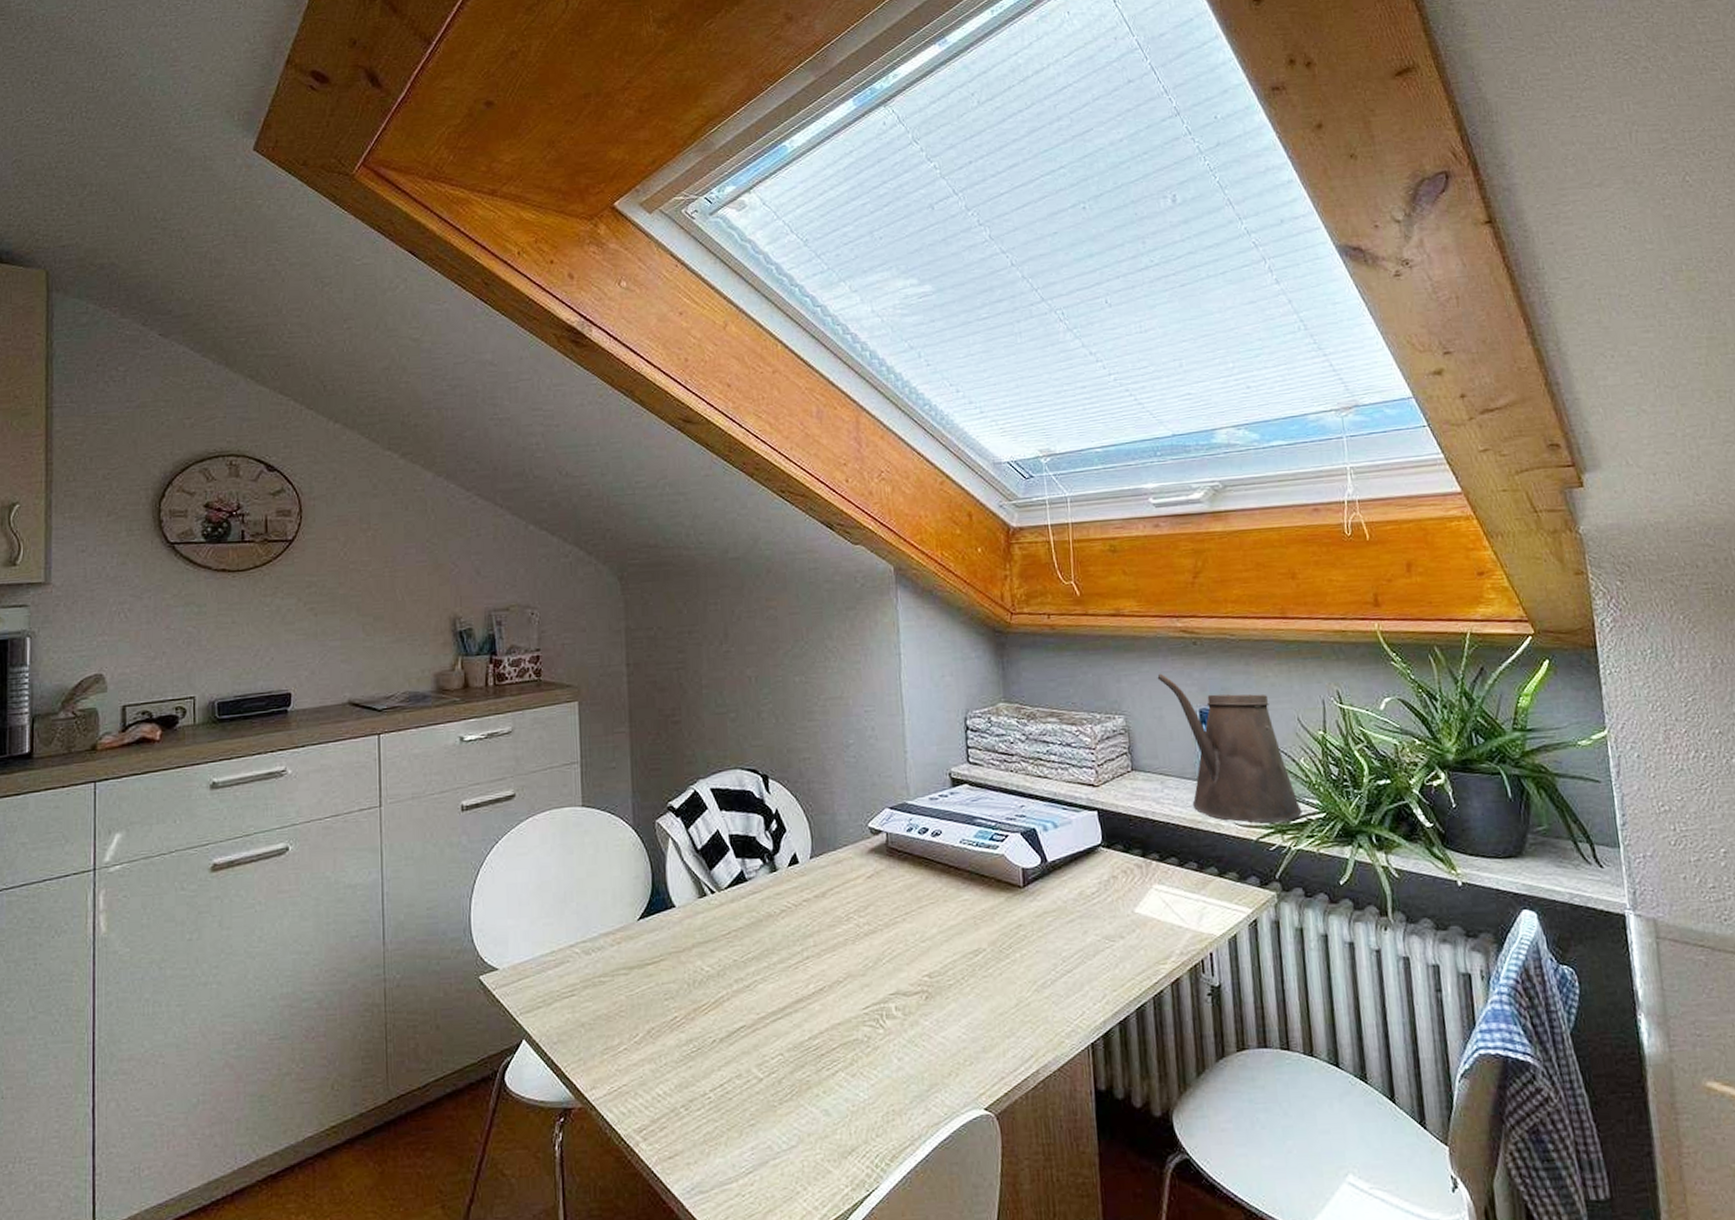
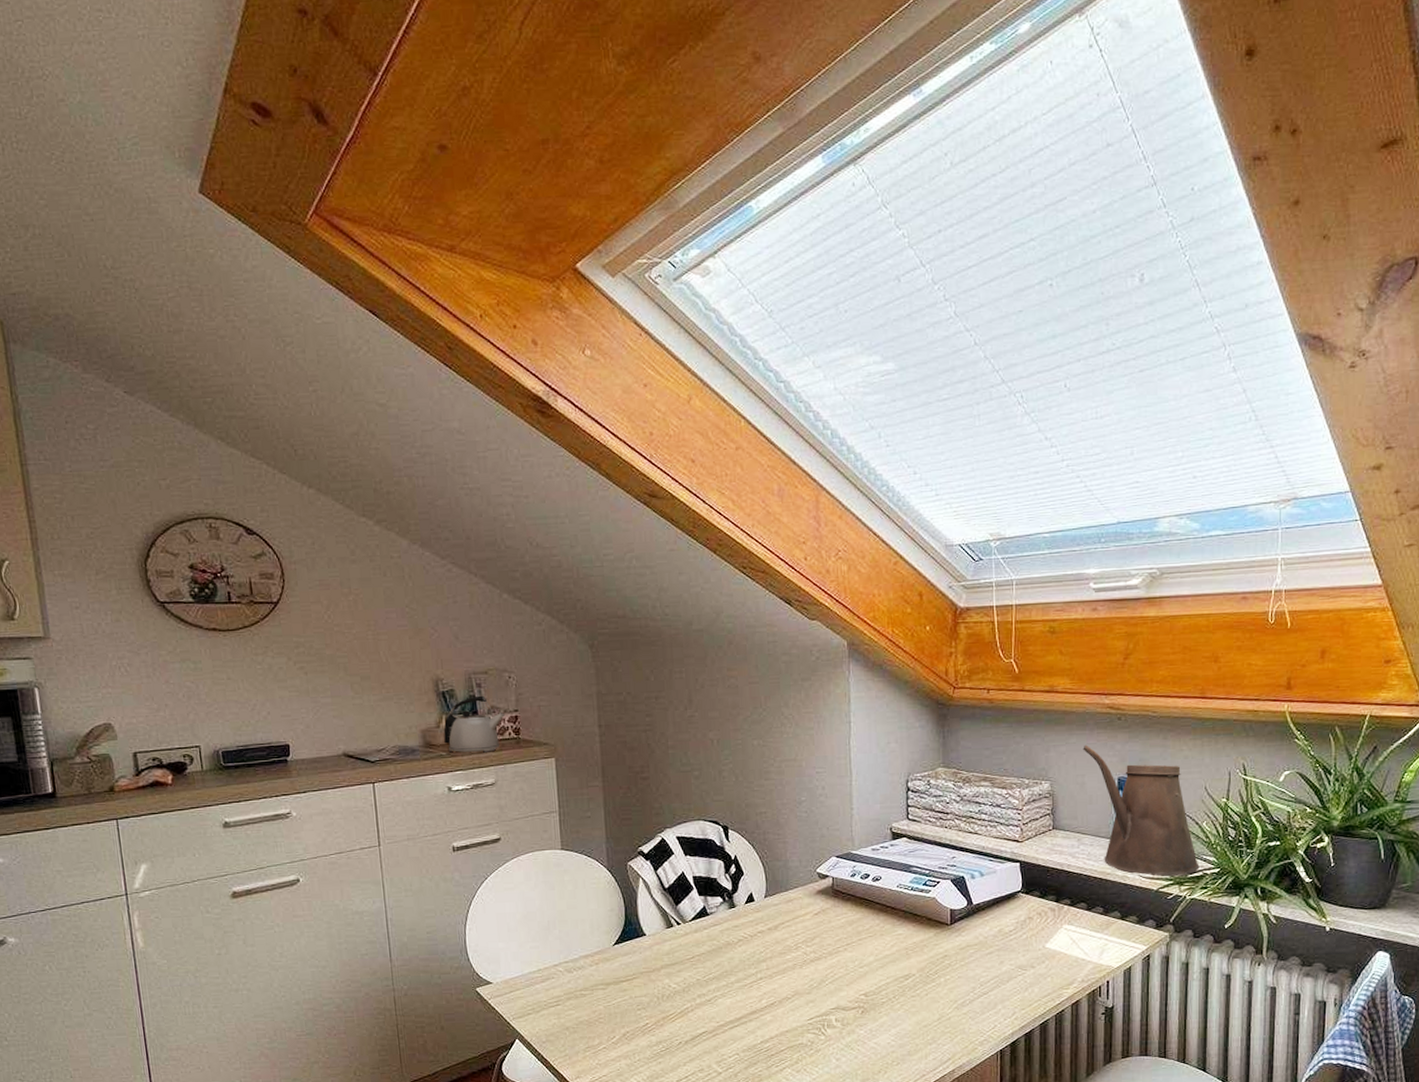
kettle: none [459,634,527,698] -> present [443,695,506,753]

